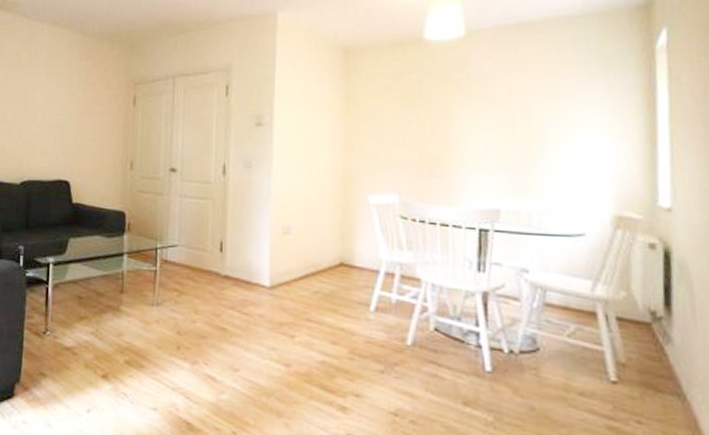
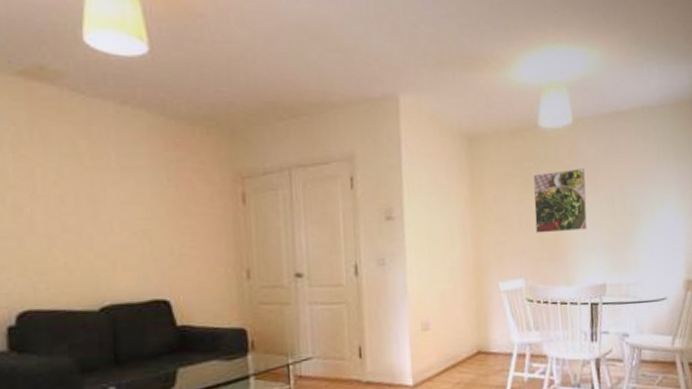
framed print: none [414,83,479,149] -> present [533,169,587,233]

